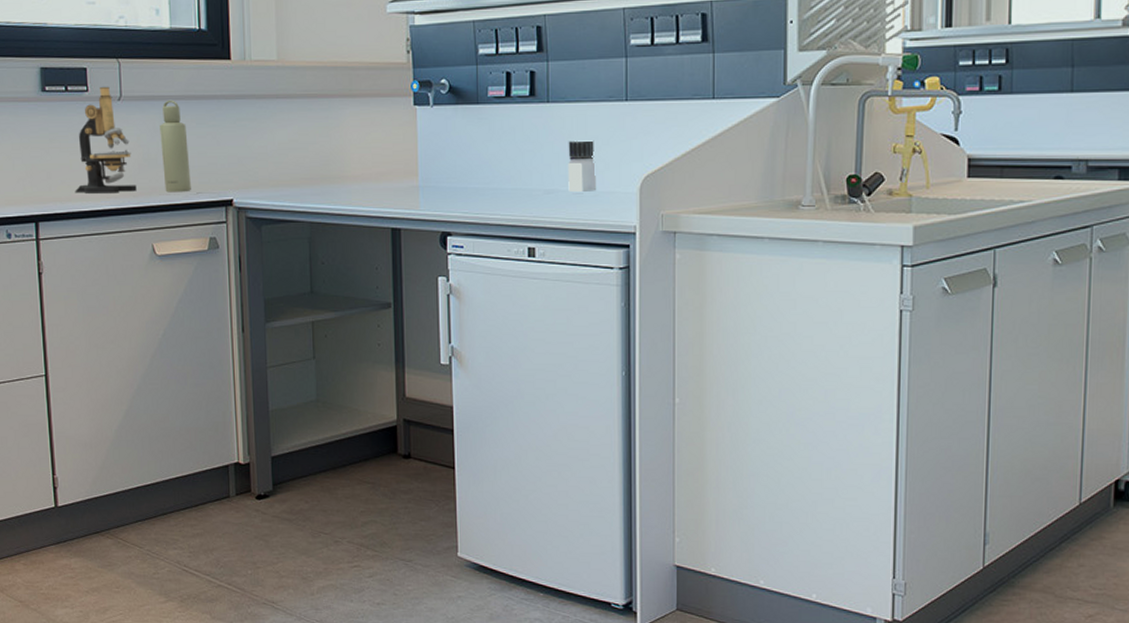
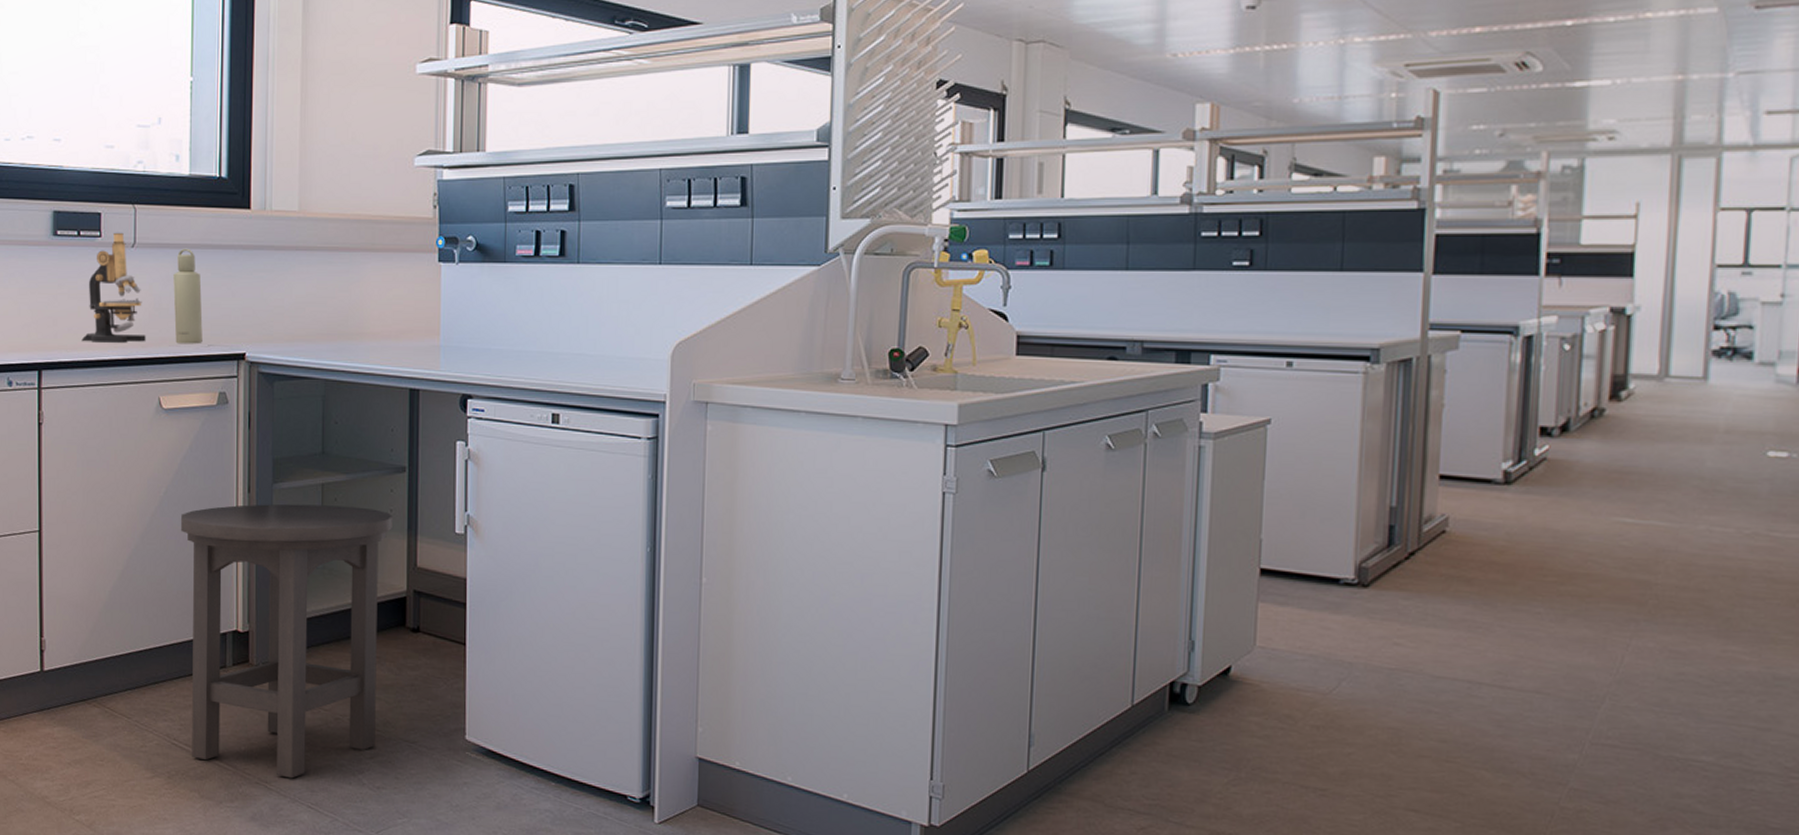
stool: none [180,341,381,598] -> present [181,504,393,779]
bottle: present [568,140,596,192] -> none [596,303,626,357]

